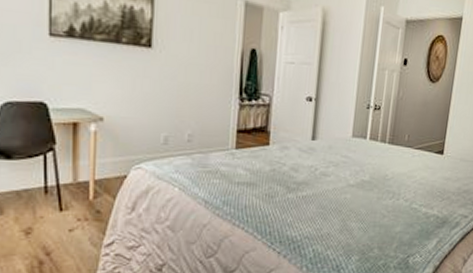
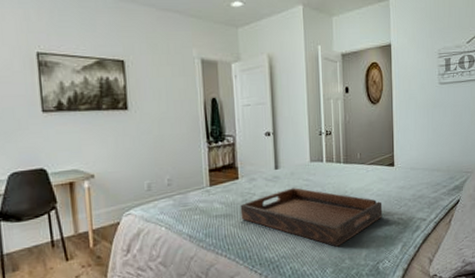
serving tray: none [266,163,424,234] -> present [240,188,383,247]

